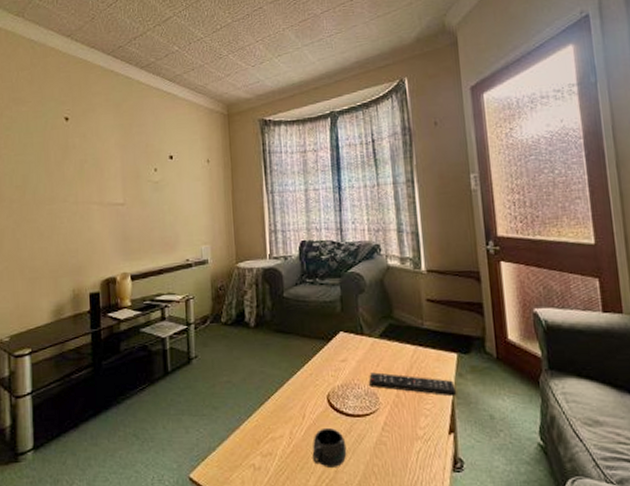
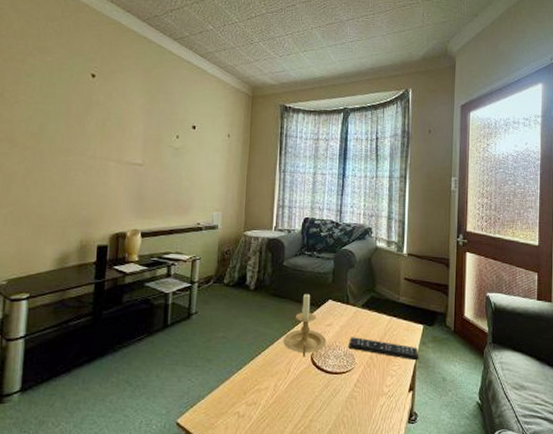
candle holder: none [293,326,343,400] -> present [282,293,327,358]
mug: present [312,427,347,467] -> none [292,382,323,417]

